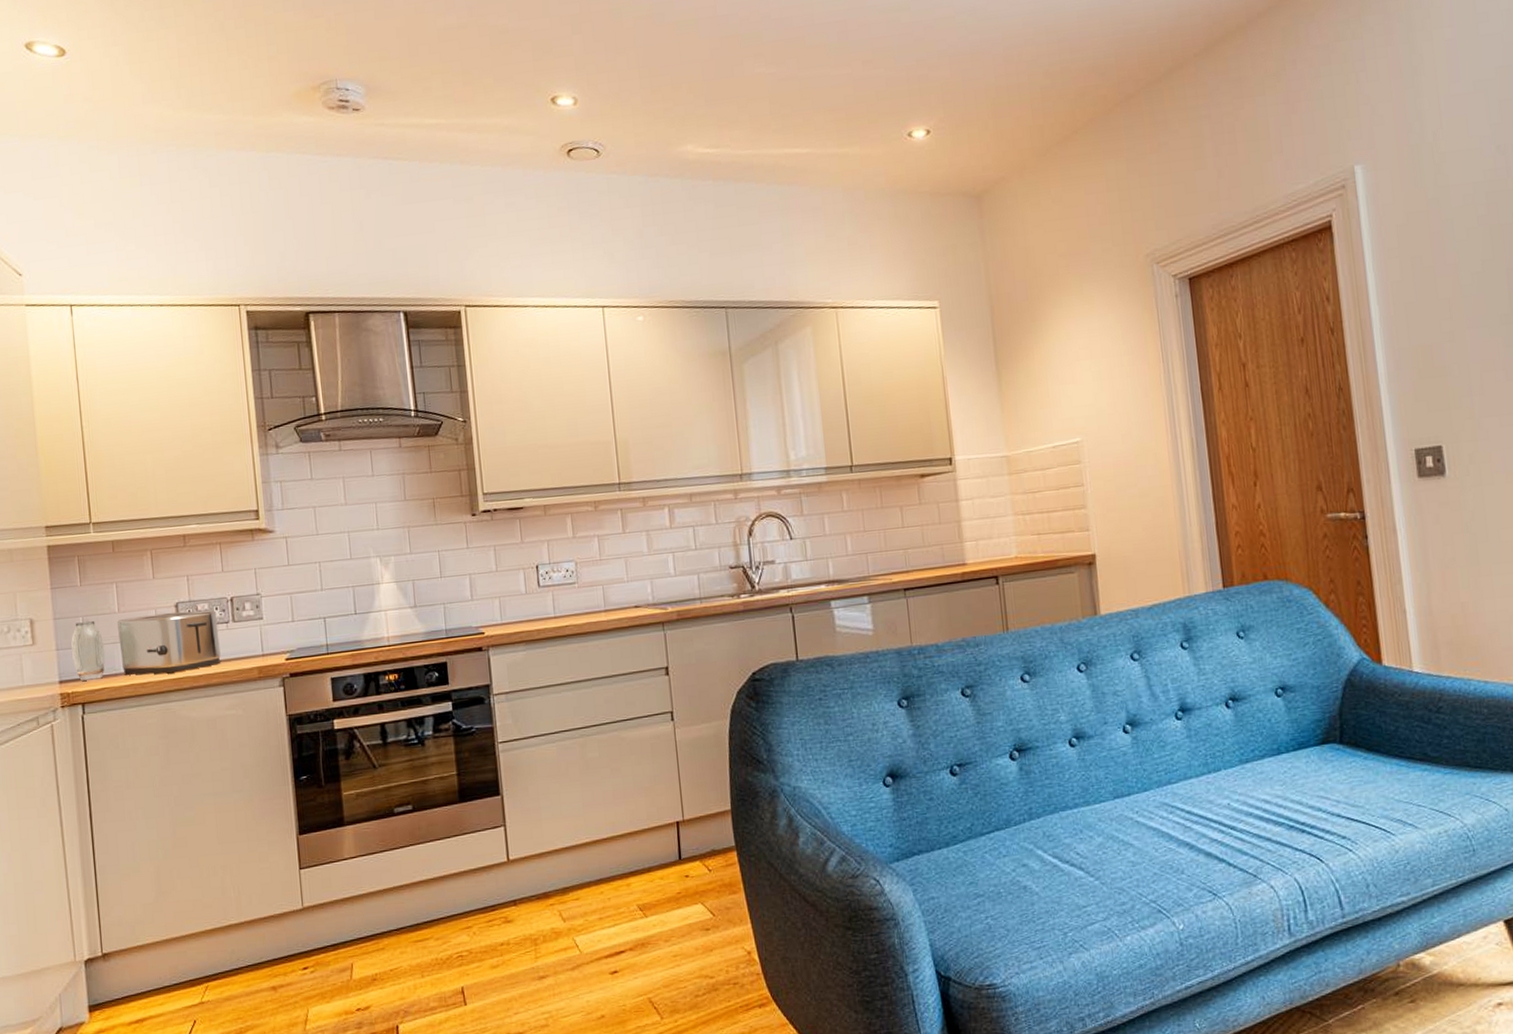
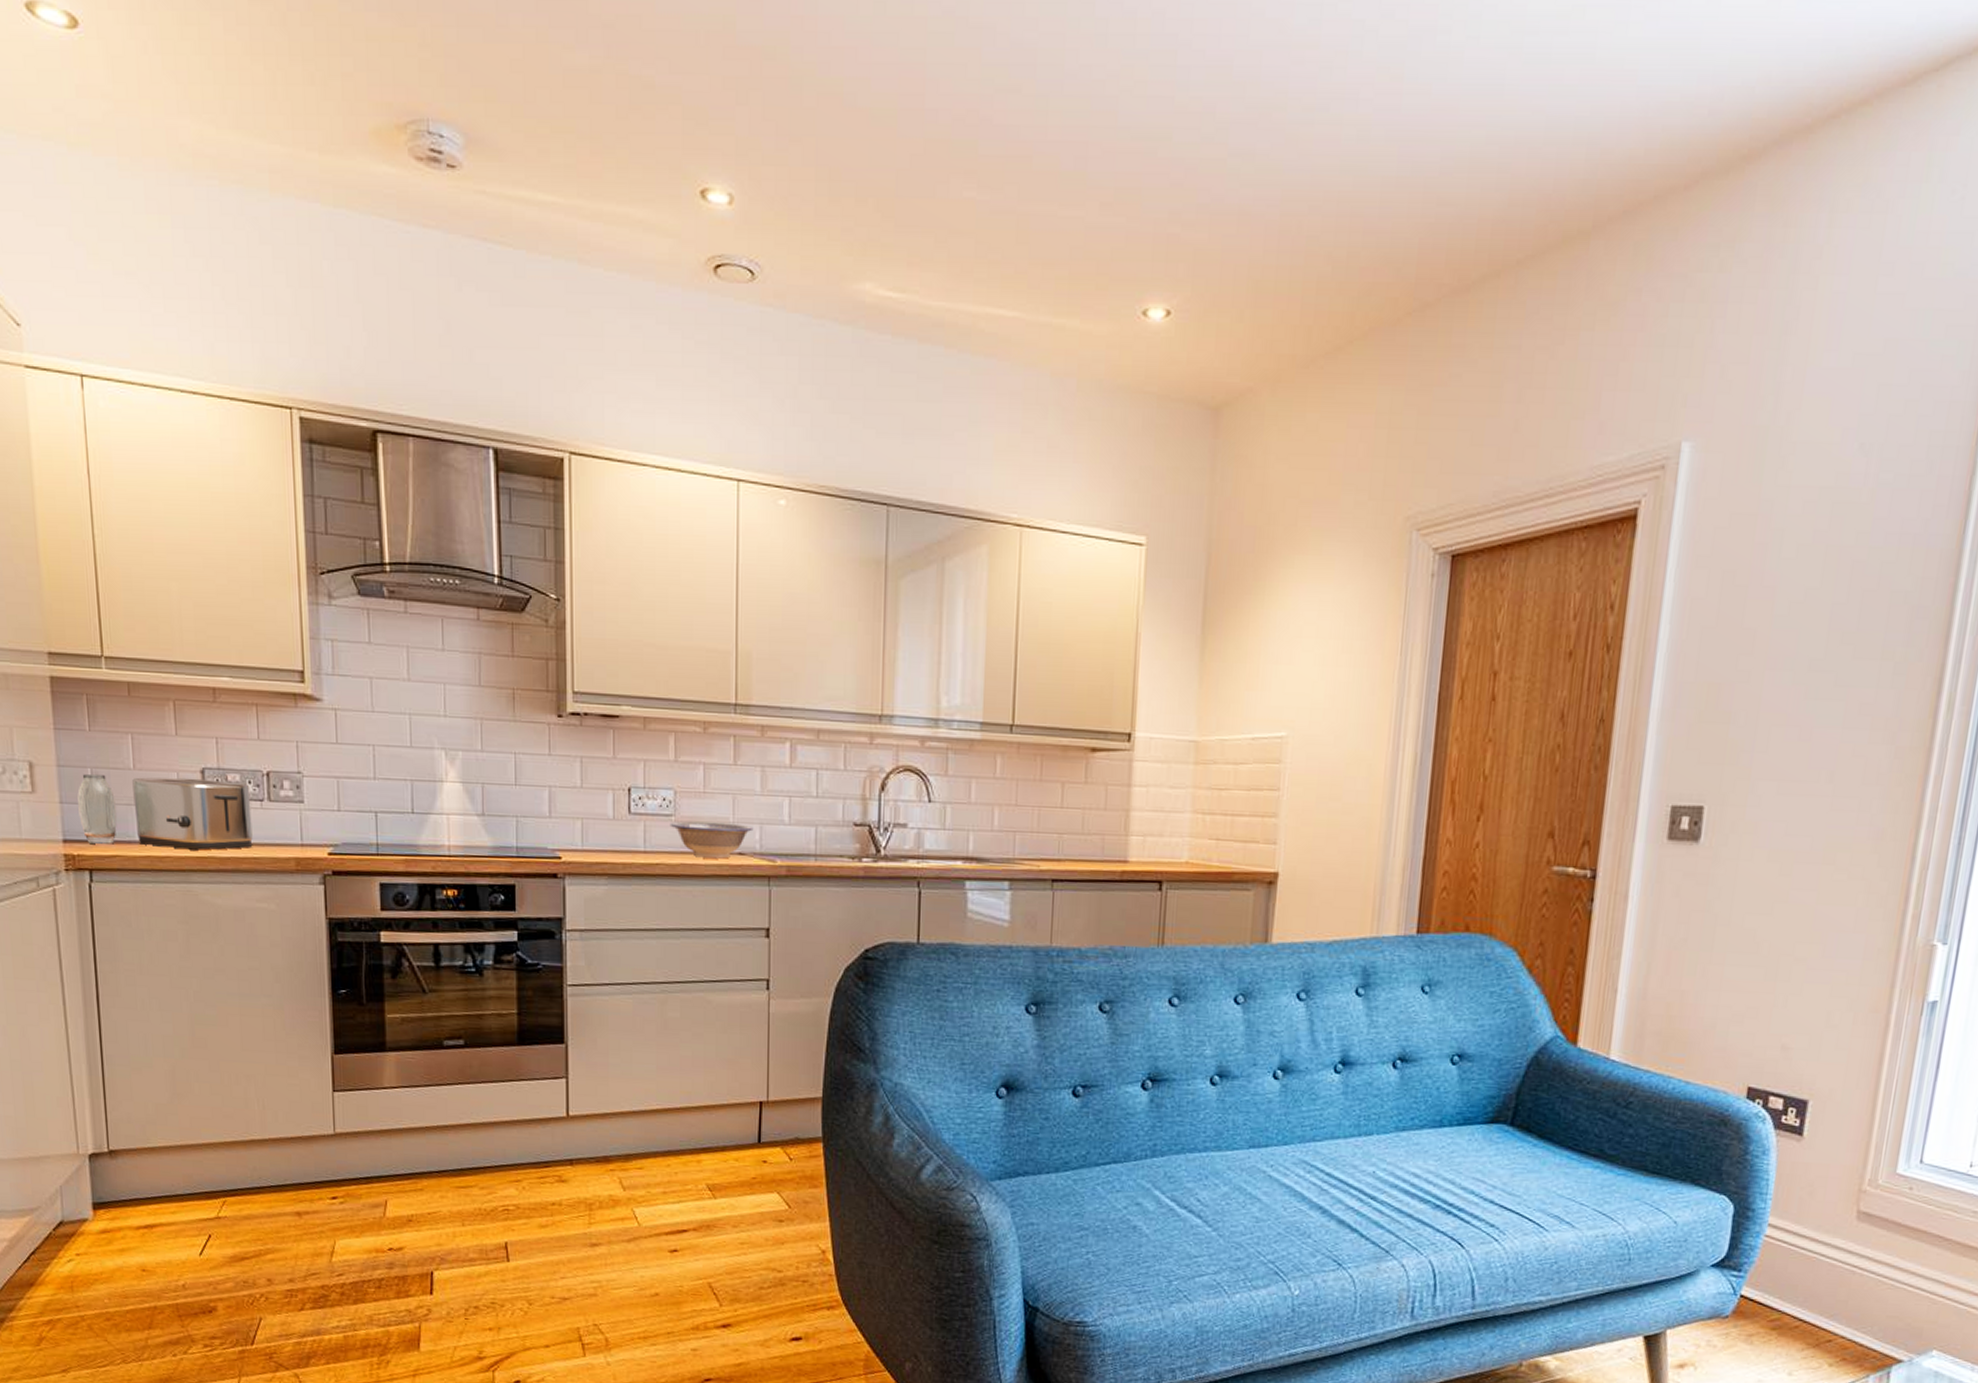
bowl: none [574,581,646,616] -> present [670,821,754,859]

